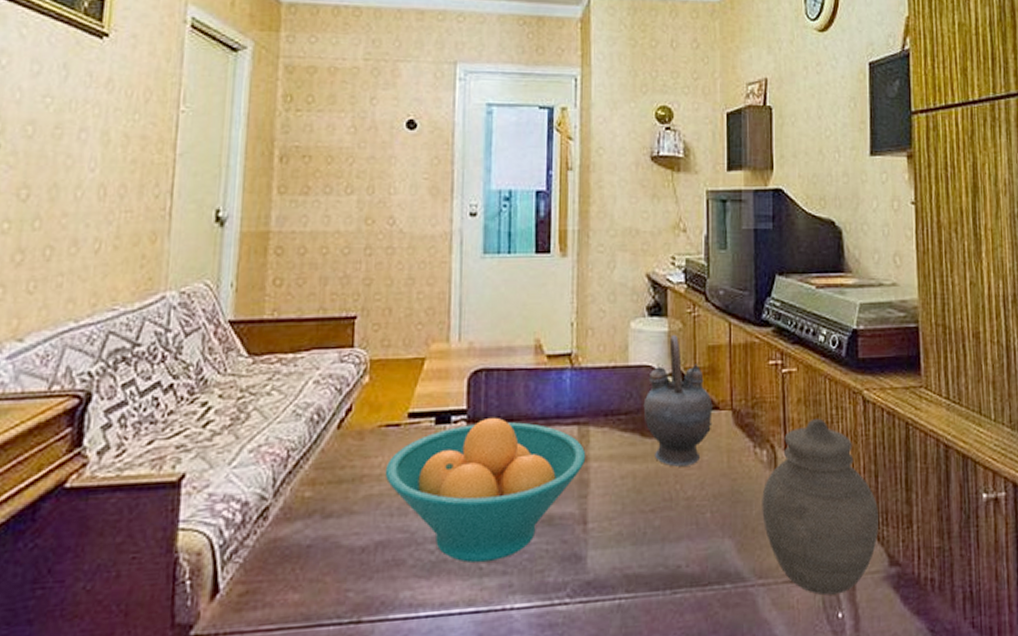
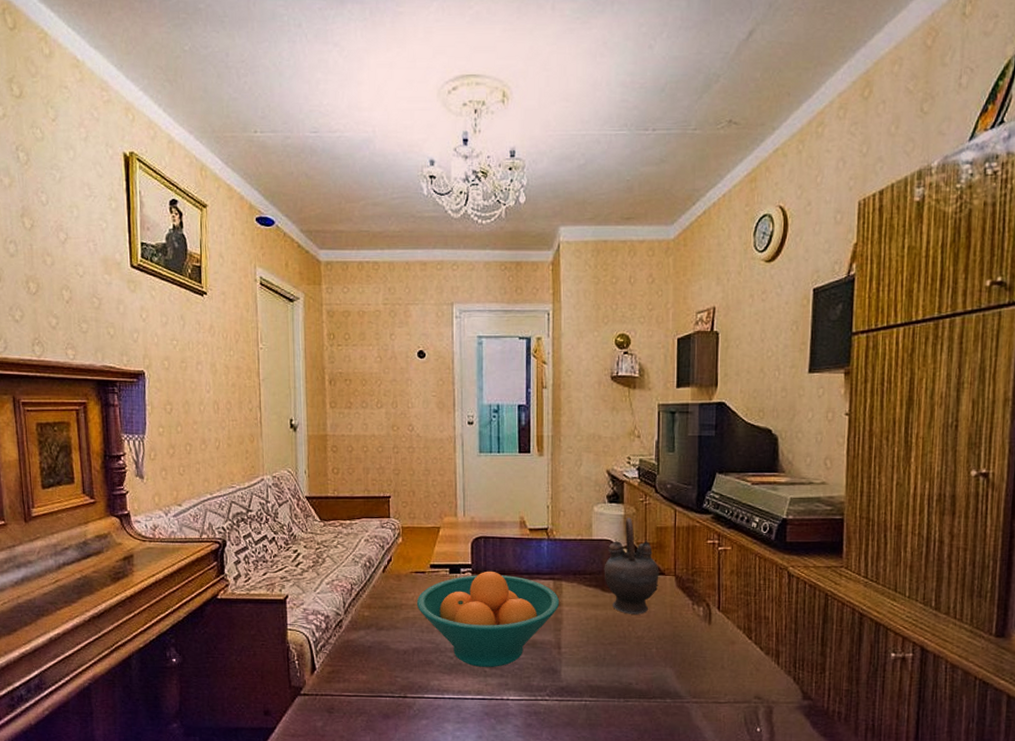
jar: present [762,418,880,596] -> none [697,586,797,715]

